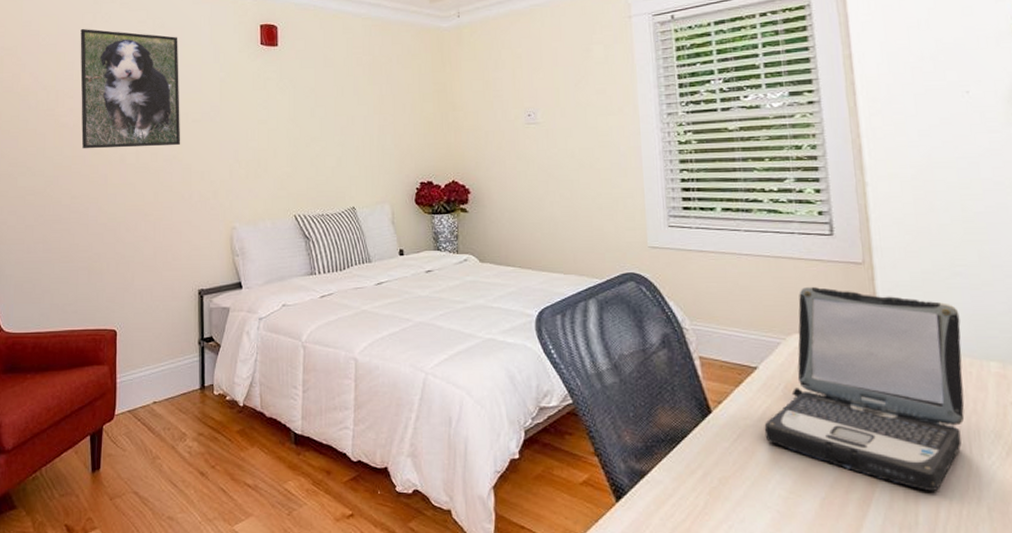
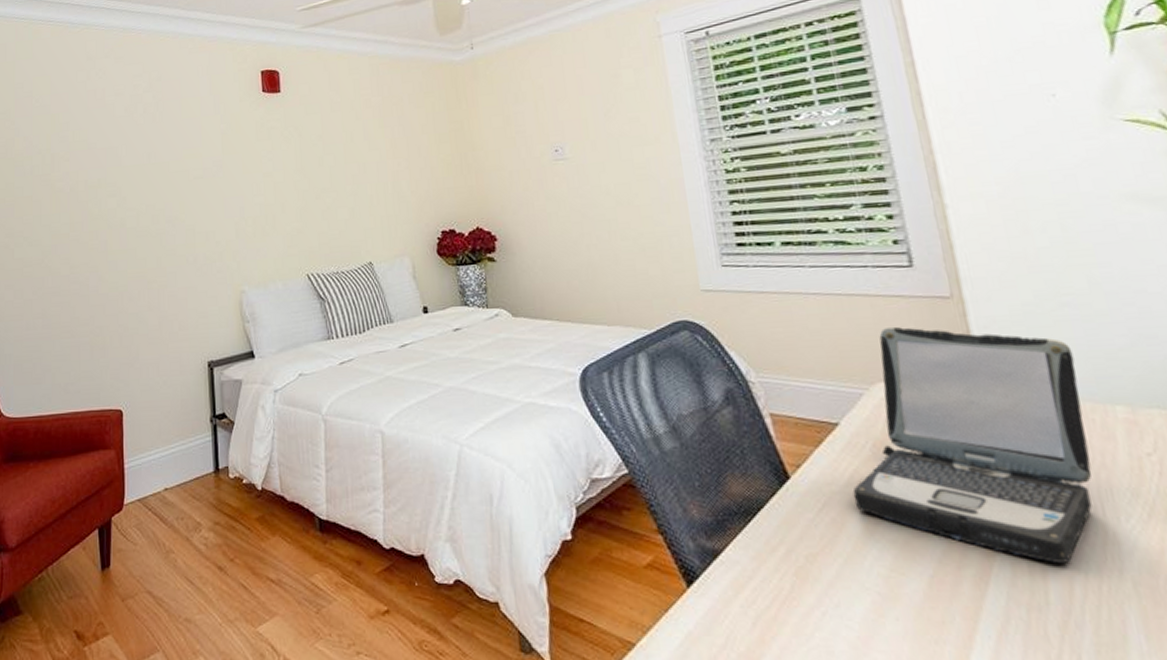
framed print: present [80,28,181,149] -> none [74,86,183,215]

